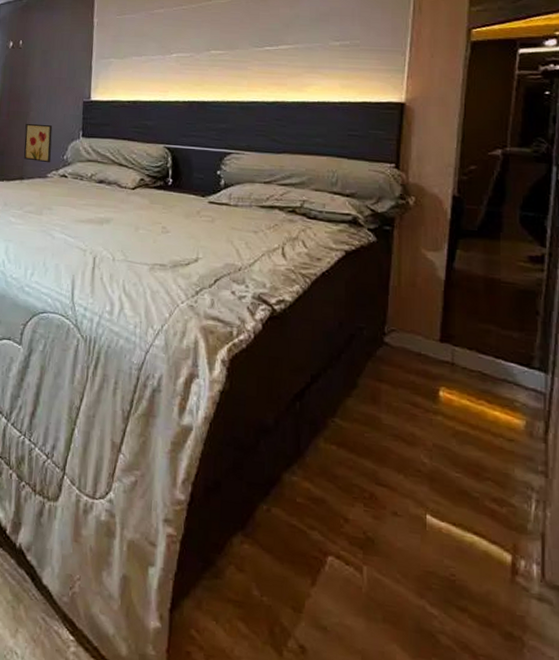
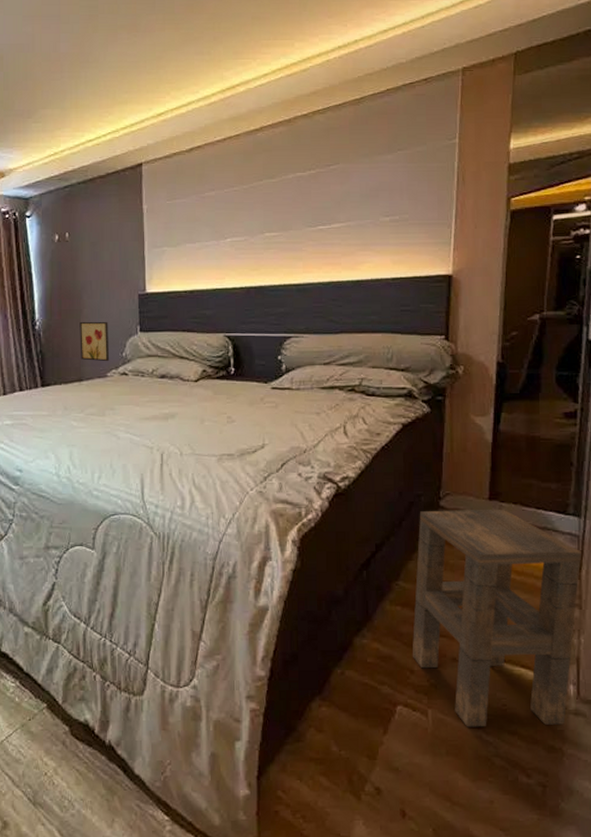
side table: none [347,345,548,610] -> present [412,508,581,727]

